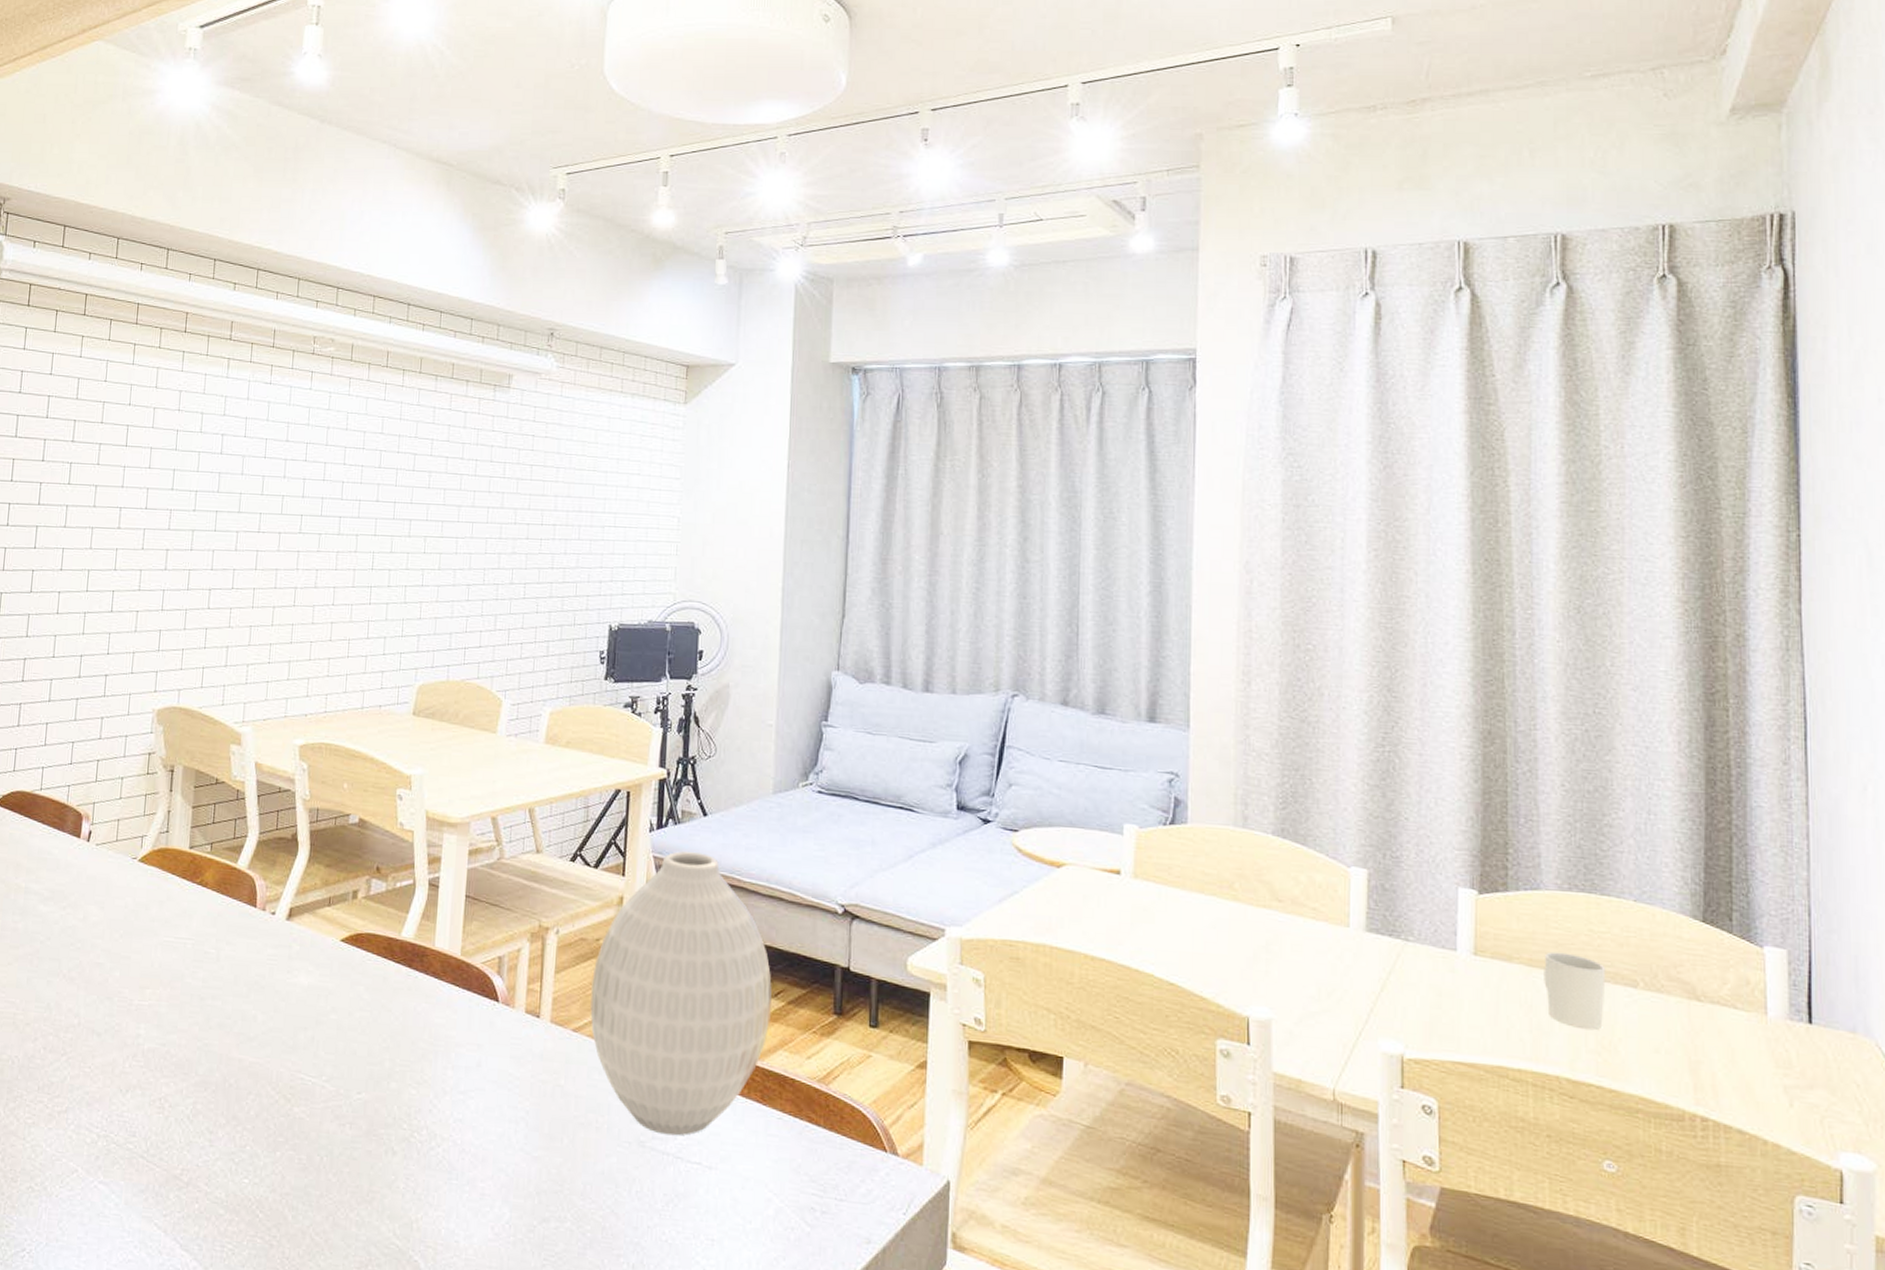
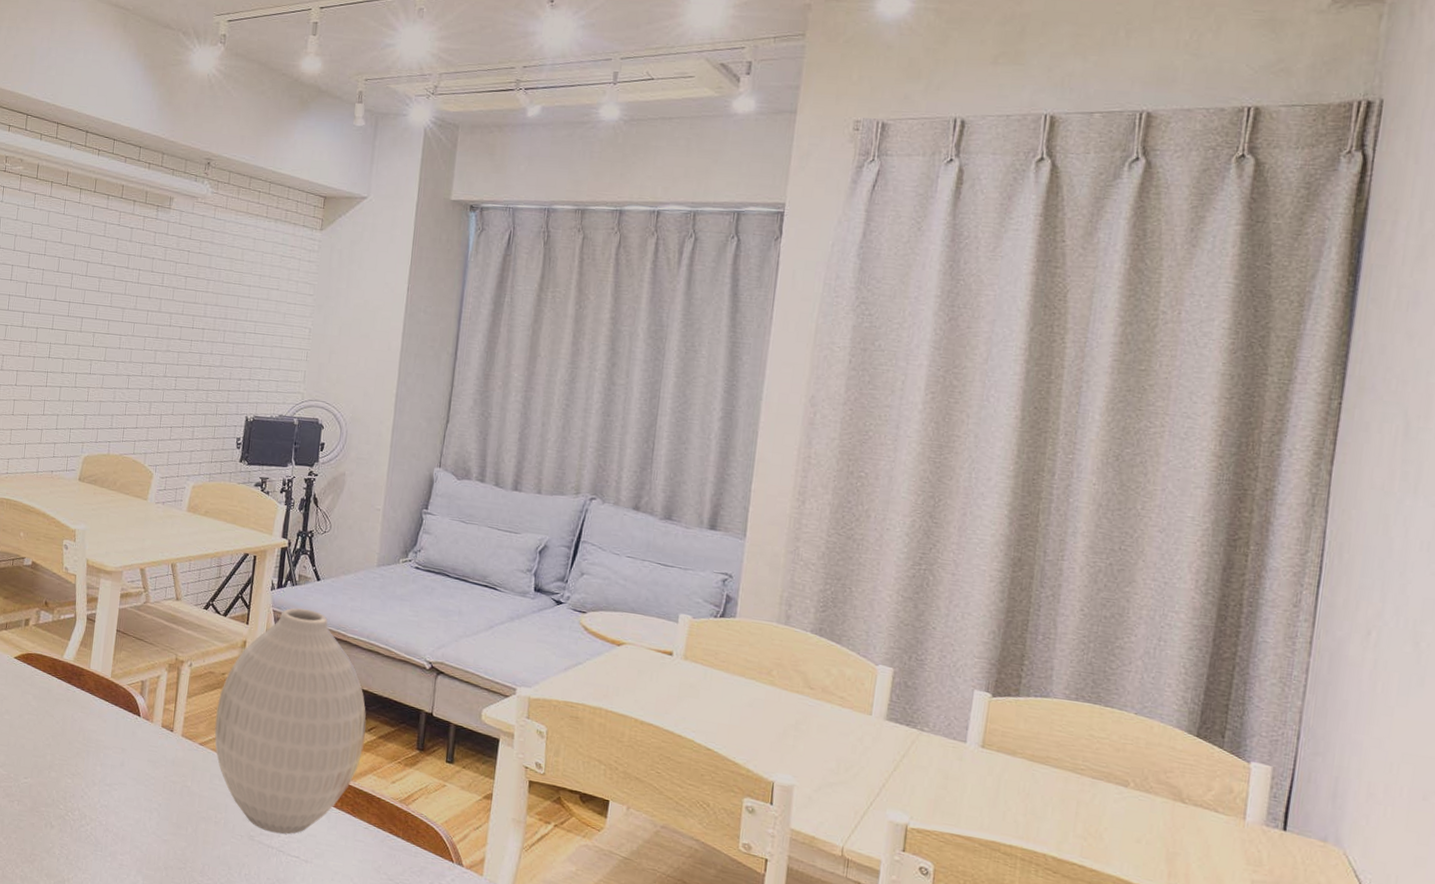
mug: present [1544,951,1606,1031] -> none [1042,750,1101,820]

